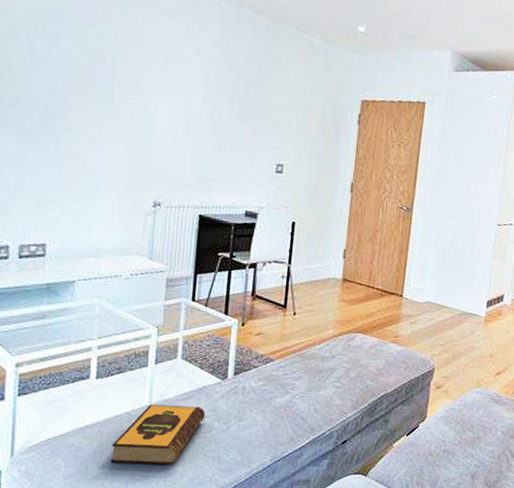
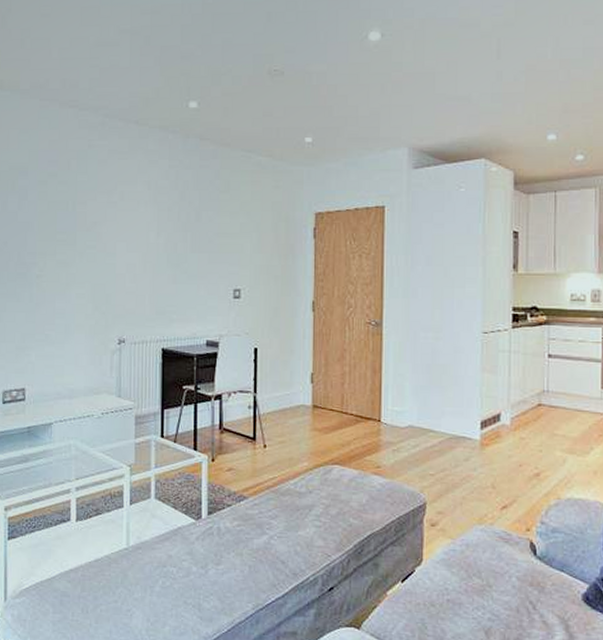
hardback book: present [110,404,206,465] -> none [94,547,182,612]

